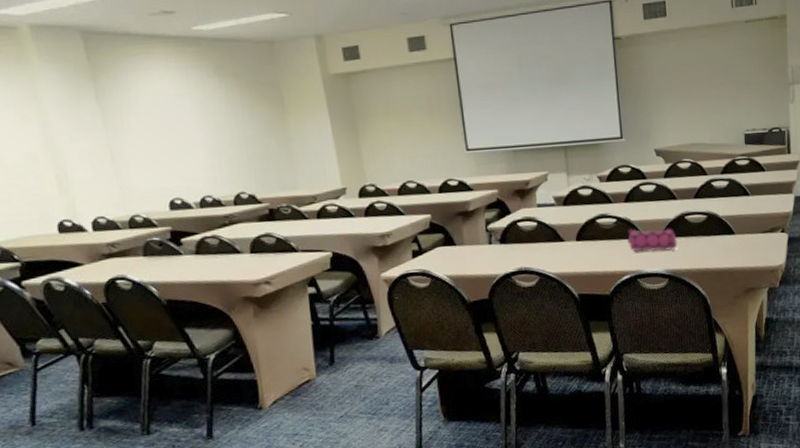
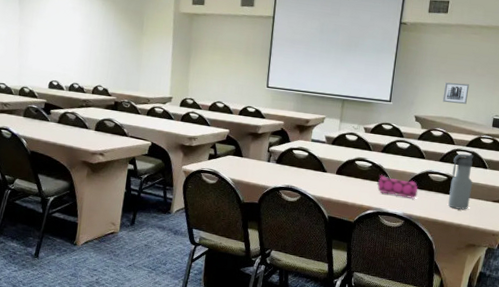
wall art: none [680,99,711,127] -> present [442,82,470,104]
water bottle: none [709,182,739,252] -> present [448,153,473,210]

